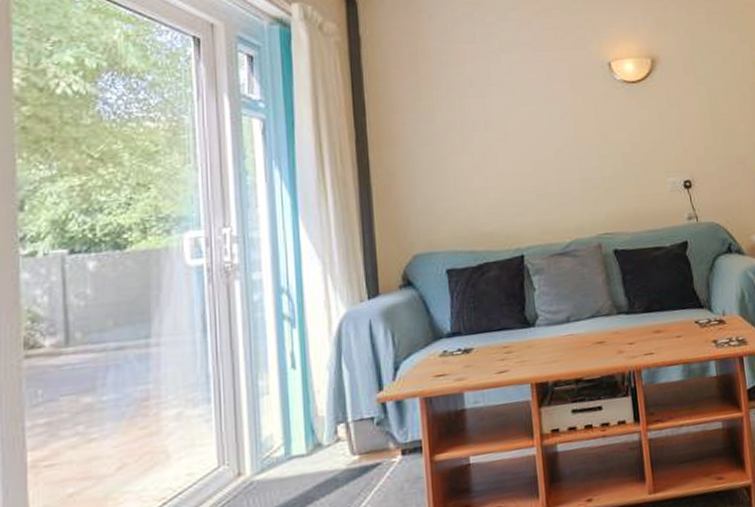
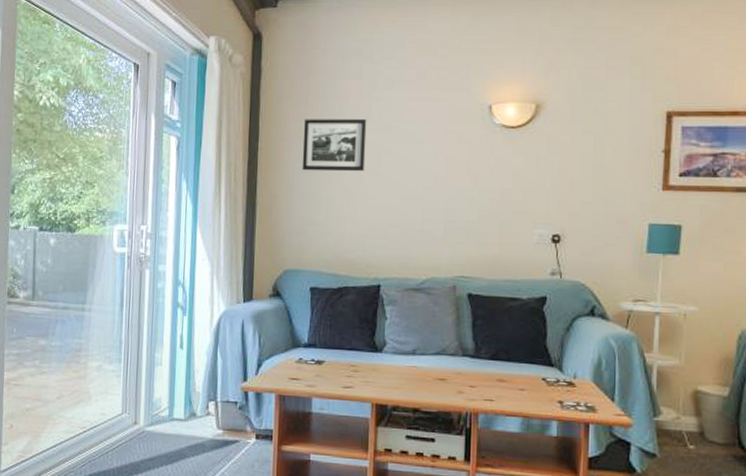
picture frame: none [417,84,492,144] -> present [301,119,367,172]

